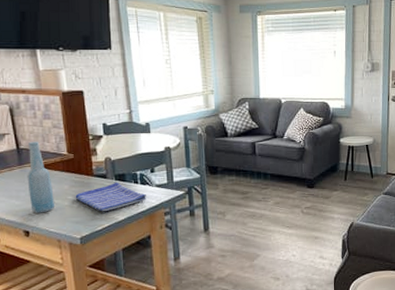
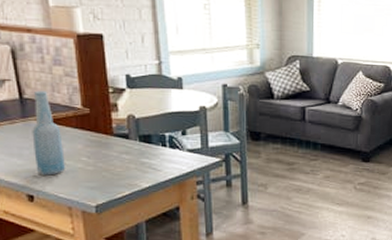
dish towel: present [75,182,146,212] -> none [90,143,176,177]

